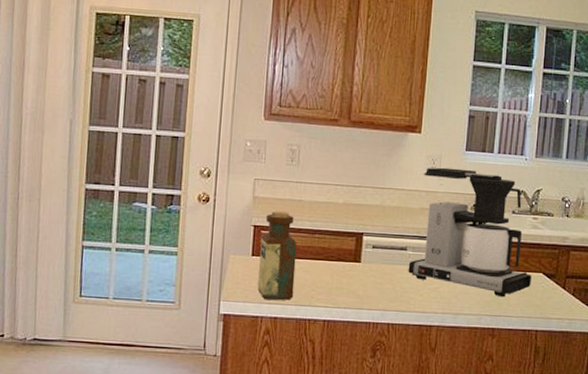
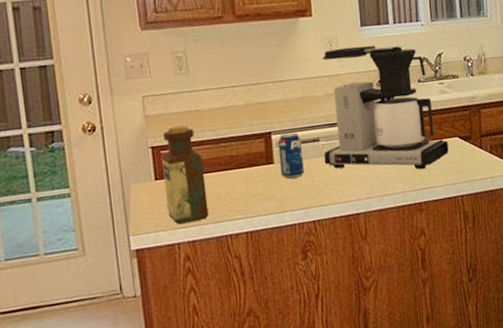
beverage can: none [366,237,391,280] -> present [278,132,304,179]

